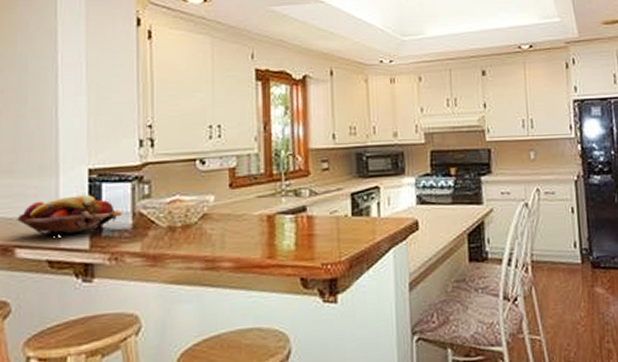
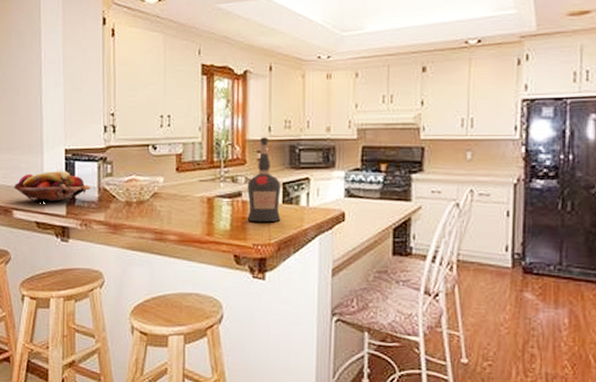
liquor bottle: none [312,145,351,239] -> present [247,137,281,223]

